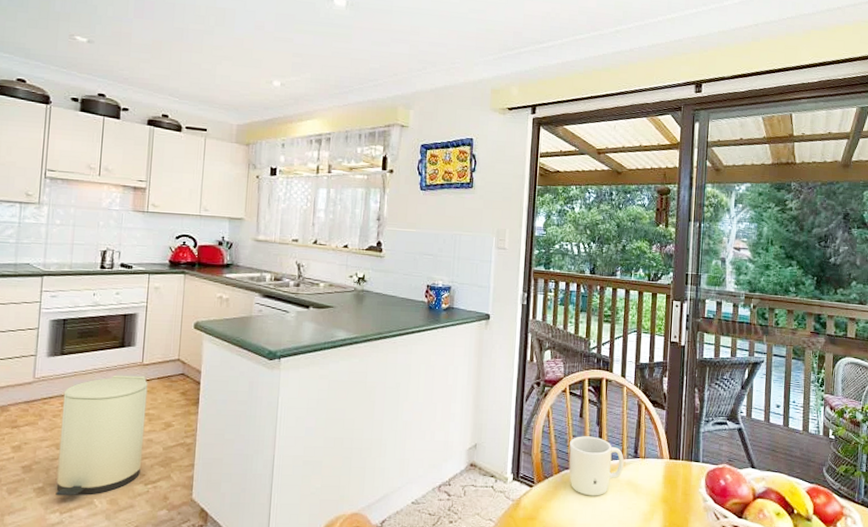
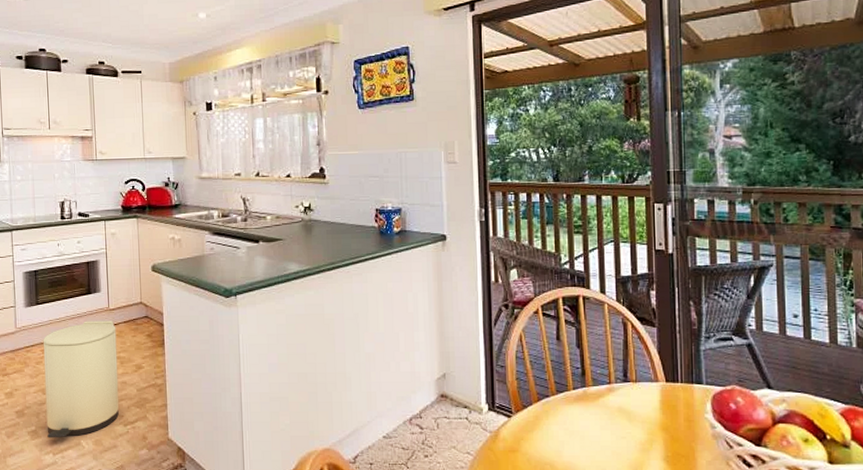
mug: present [569,436,624,496] -> none [548,360,612,425]

